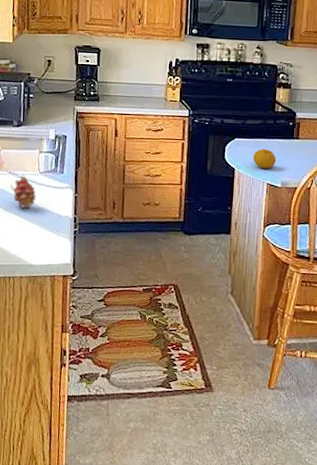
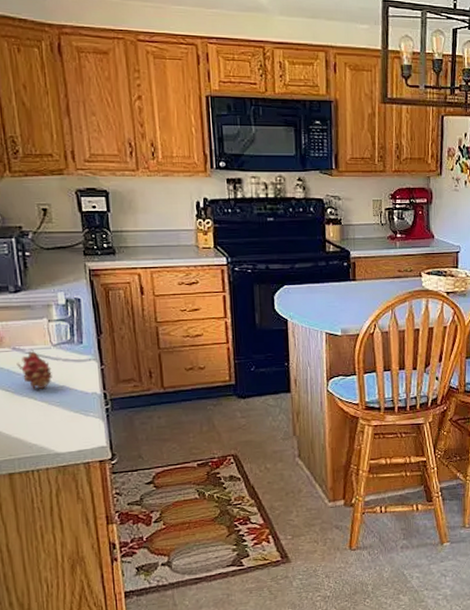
fruit: present [253,148,277,169] -> none [307,294,334,317]

